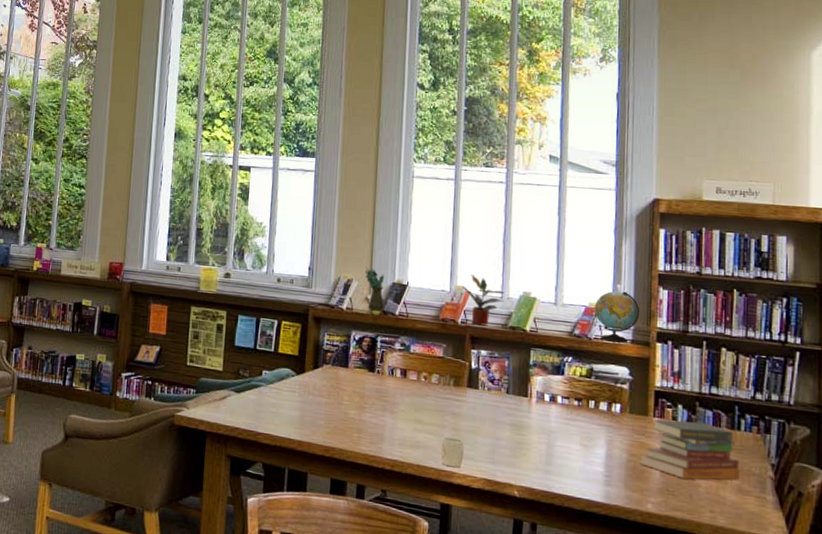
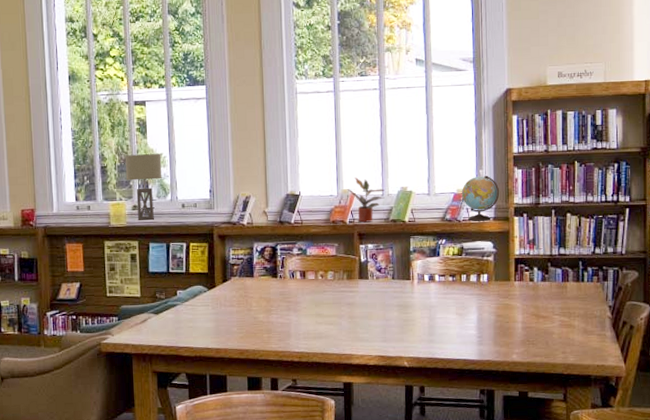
table lamp: none [221,220,261,292] -> present [125,154,162,221]
vase: present [365,268,385,316] -> none [261,184,281,227]
mug: present [440,436,464,468] -> none [340,324,360,351]
books: present [640,420,741,480] -> none [505,279,585,329]

